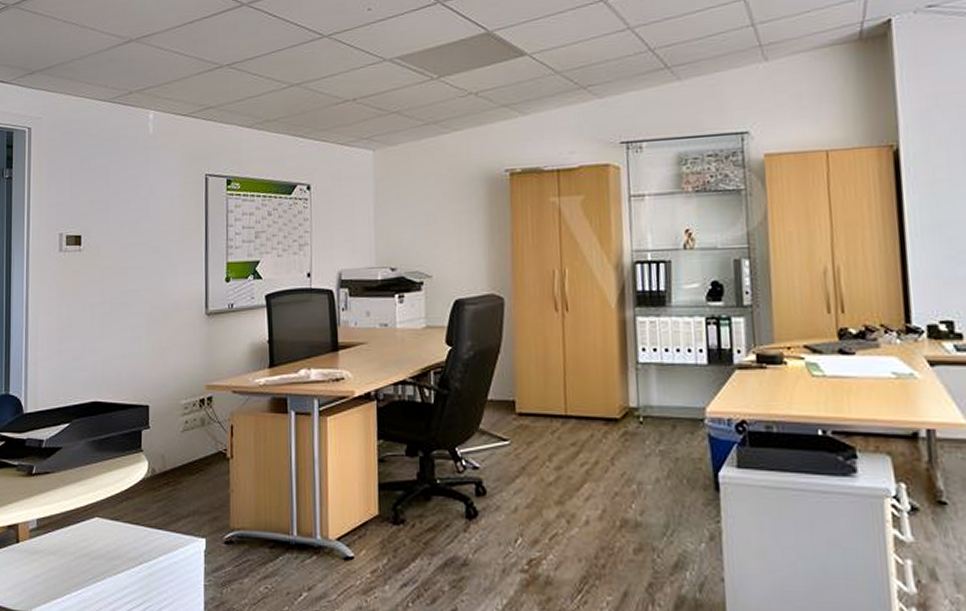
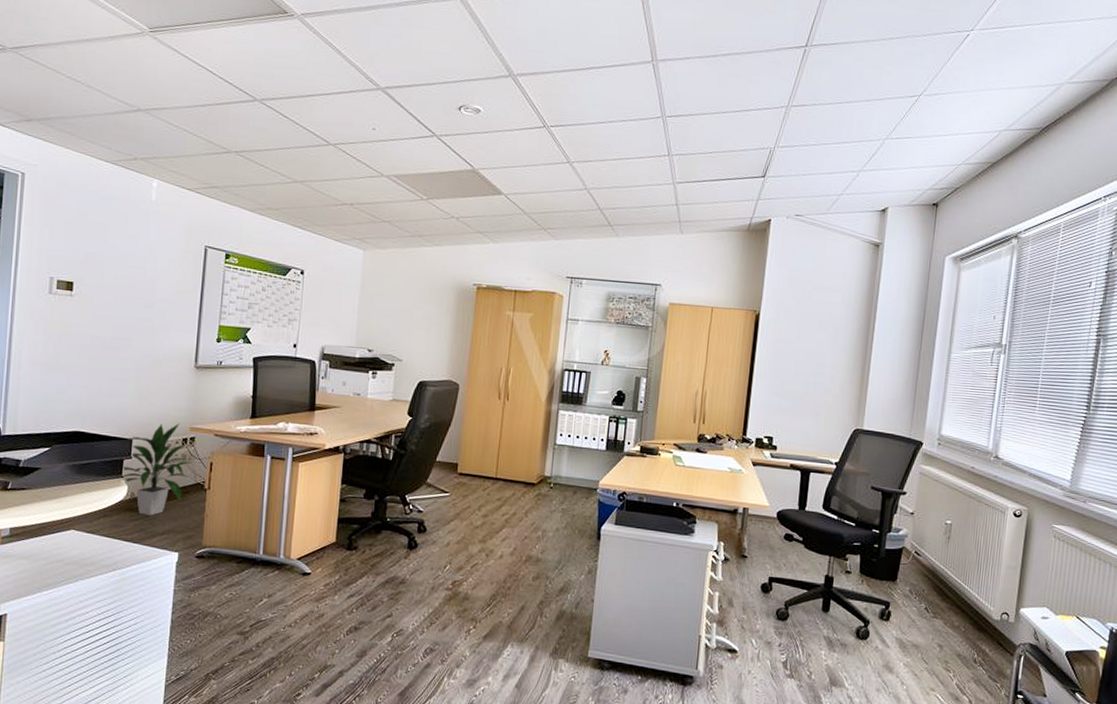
indoor plant: none [140,381,214,495] -> present [121,422,194,516]

